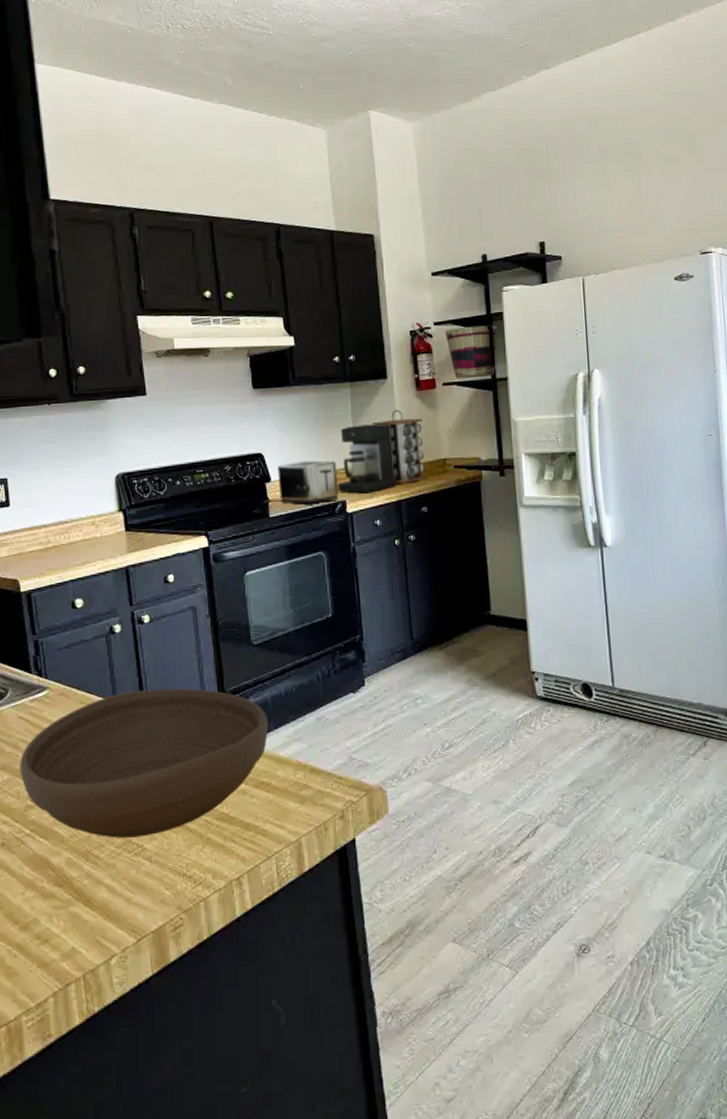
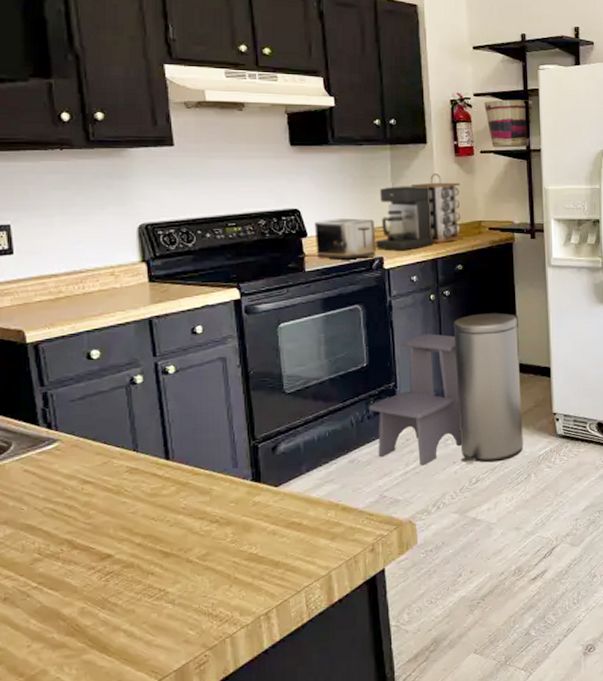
bowl: present [20,688,269,838] -> none [25,436,301,585]
step stool: none [335,582,432,727] -> present [369,334,461,466]
pedal bin: none [419,558,500,726] -> present [453,312,523,463]

